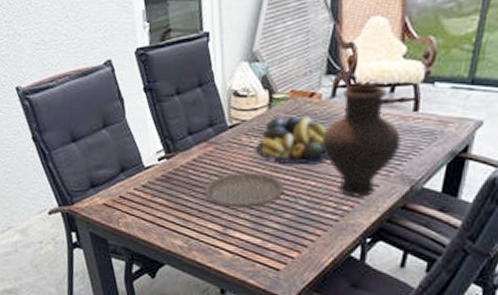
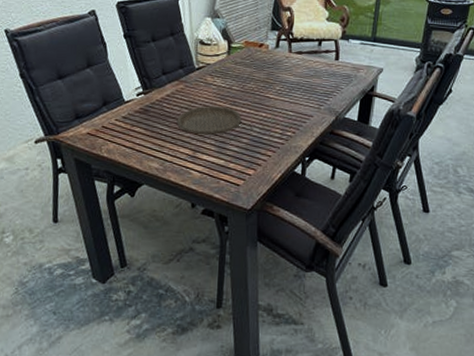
fruit bowl: present [256,115,329,165] -> none [219,61,276,100]
vase: present [321,84,402,197] -> none [269,39,328,125]

